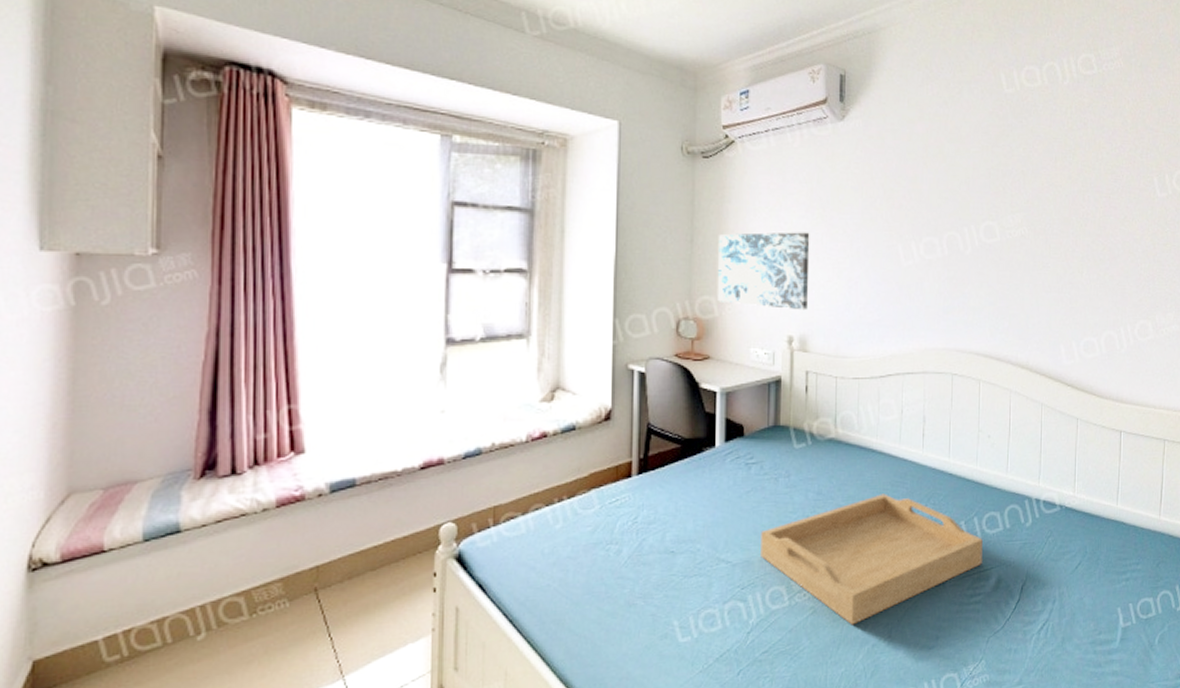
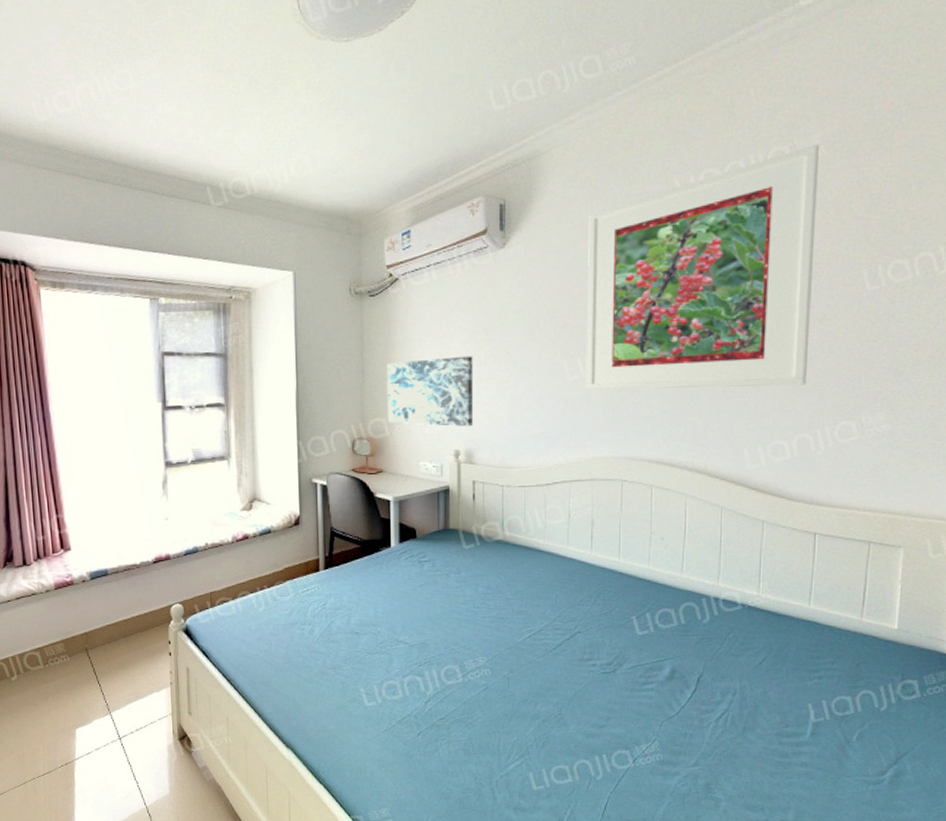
serving tray: present [761,493,983,625] -> none [435,589,655,702]
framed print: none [919,55,1118,284] -> present [585,143,819,390]

